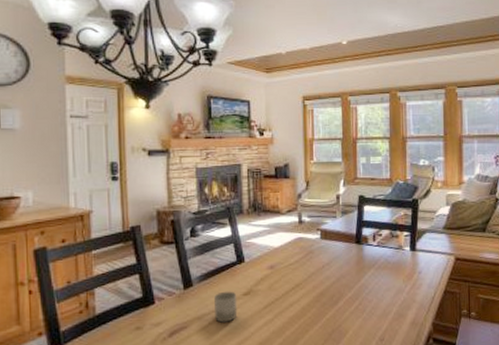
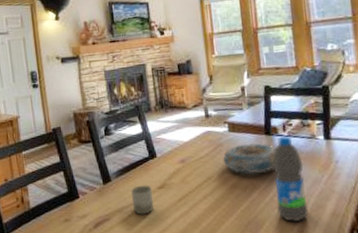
decorative bowl: none [312,251,365,283] -> present [223,143,276,175]
water bottle: none [360,245,390,330] -> present [272,135,309,222]

